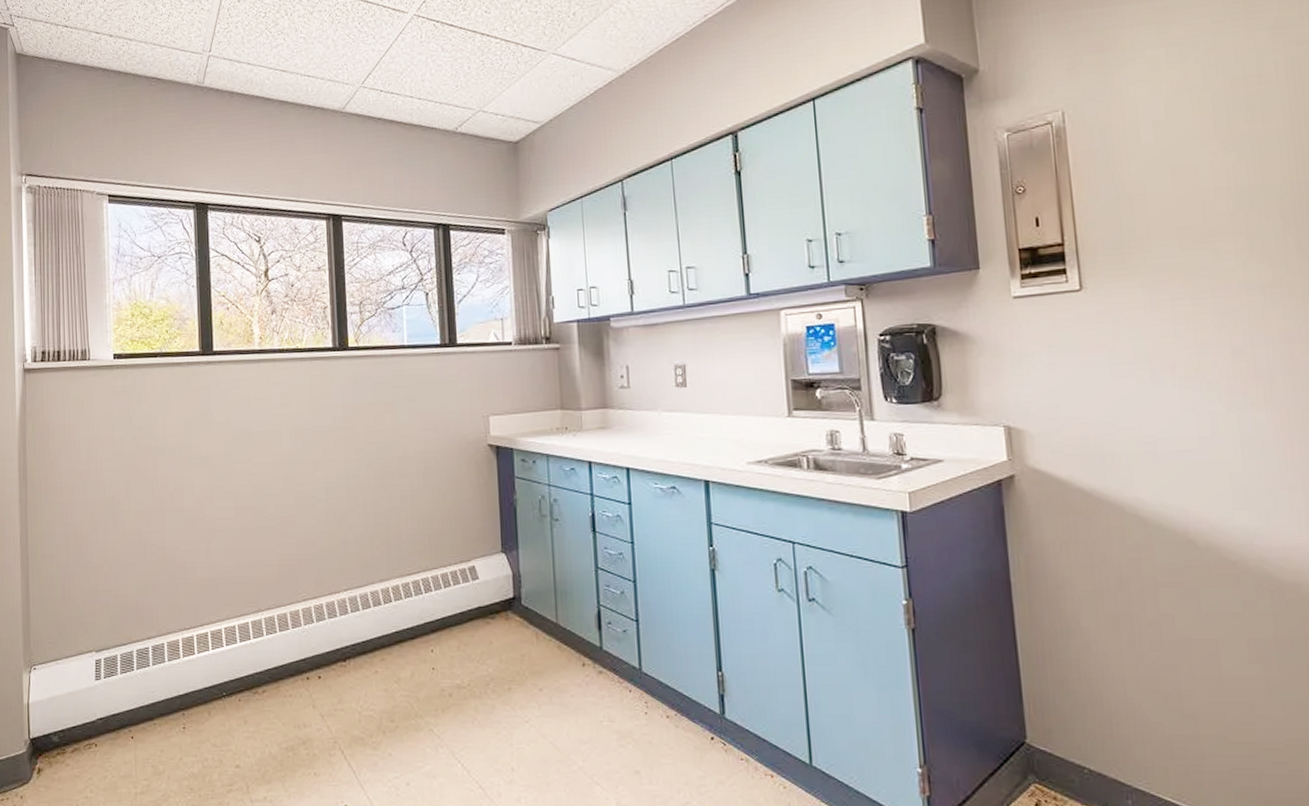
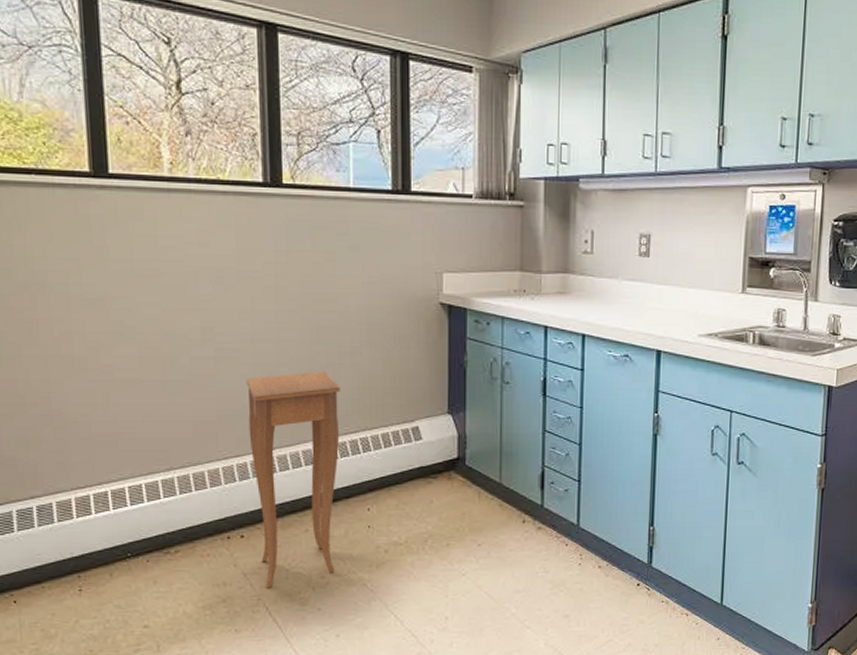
side table: none [320,515,404,731] -> present [245,372,341,588]

